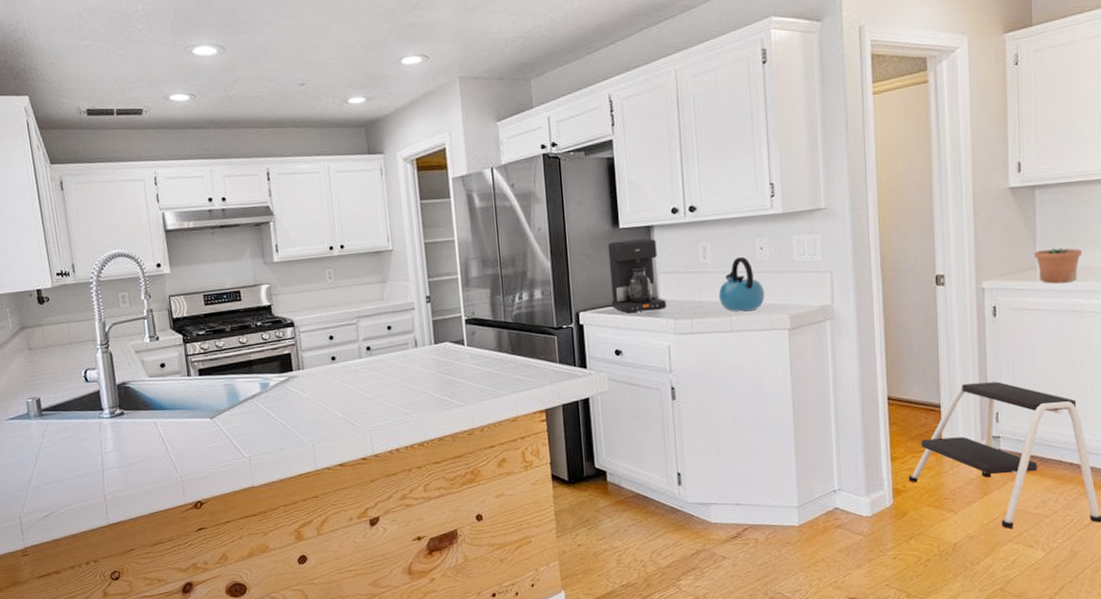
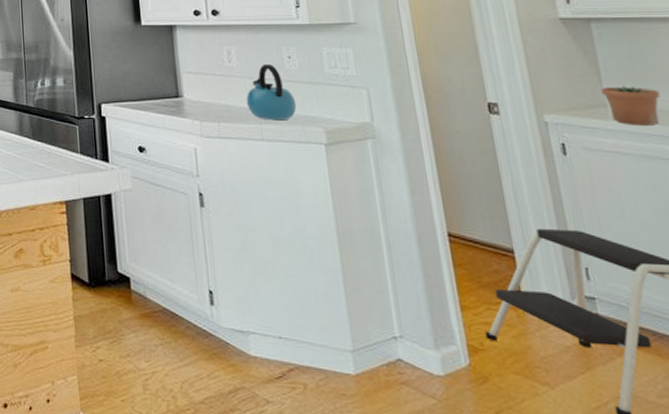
coffee maker: present [607,238,666,313] -> none [130,37,191,109]

